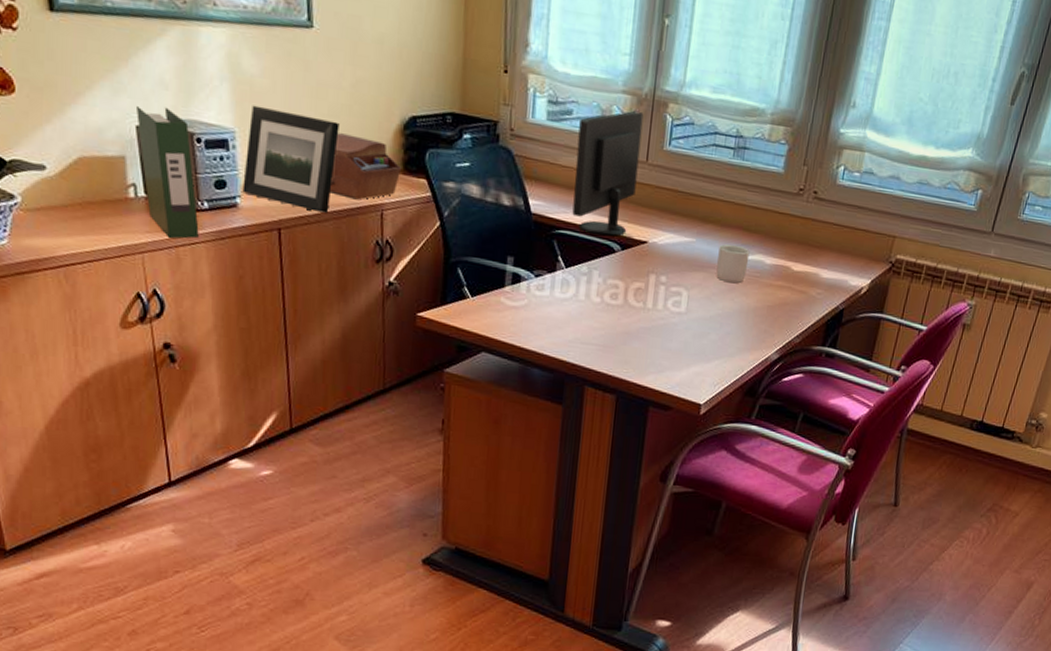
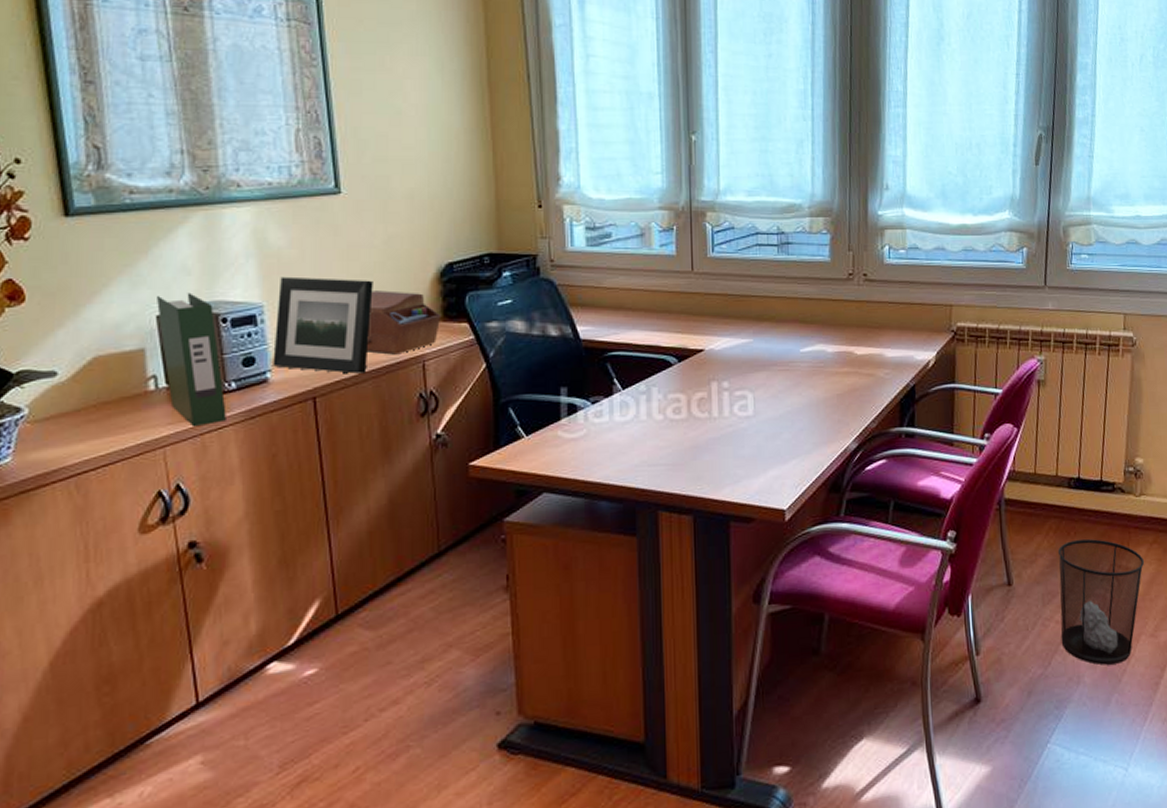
computer monitor: present [572,110,644,237] -> none [620,224,685,351]
mug: present [716,244,750,284] -> none [778,339,810,378]
waste bin: none [931,476,1026,590] -> present [1057,538,1145,665]

